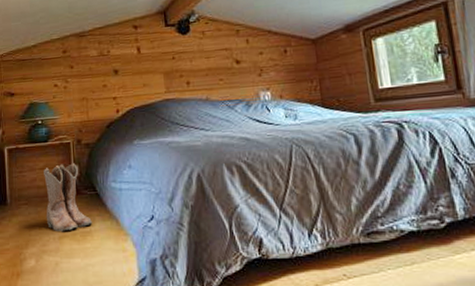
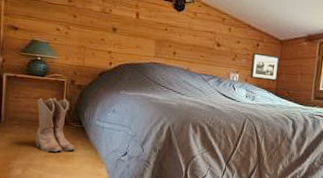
picture frame: none [281,59,320,94] -> present [250,52,280,82]

